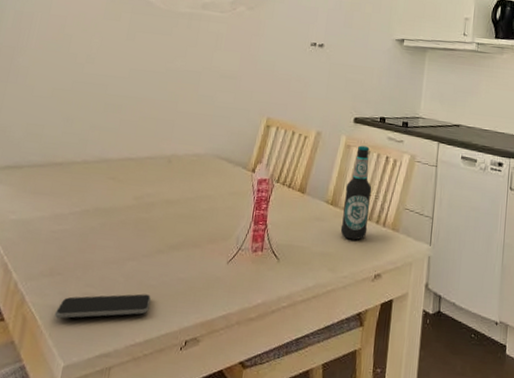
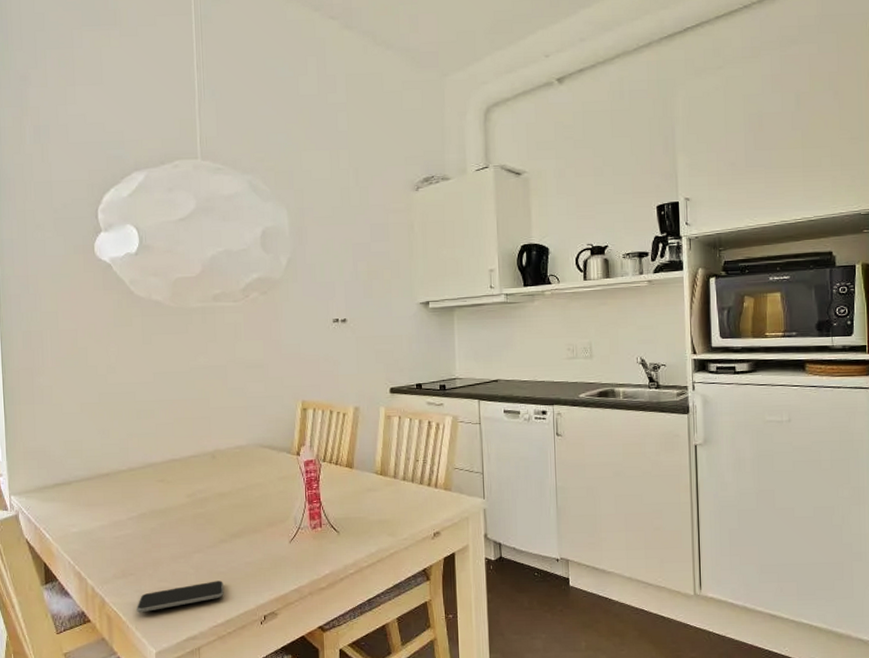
bottle: present [340,145,372,240] -> none [392,414,420,505]

